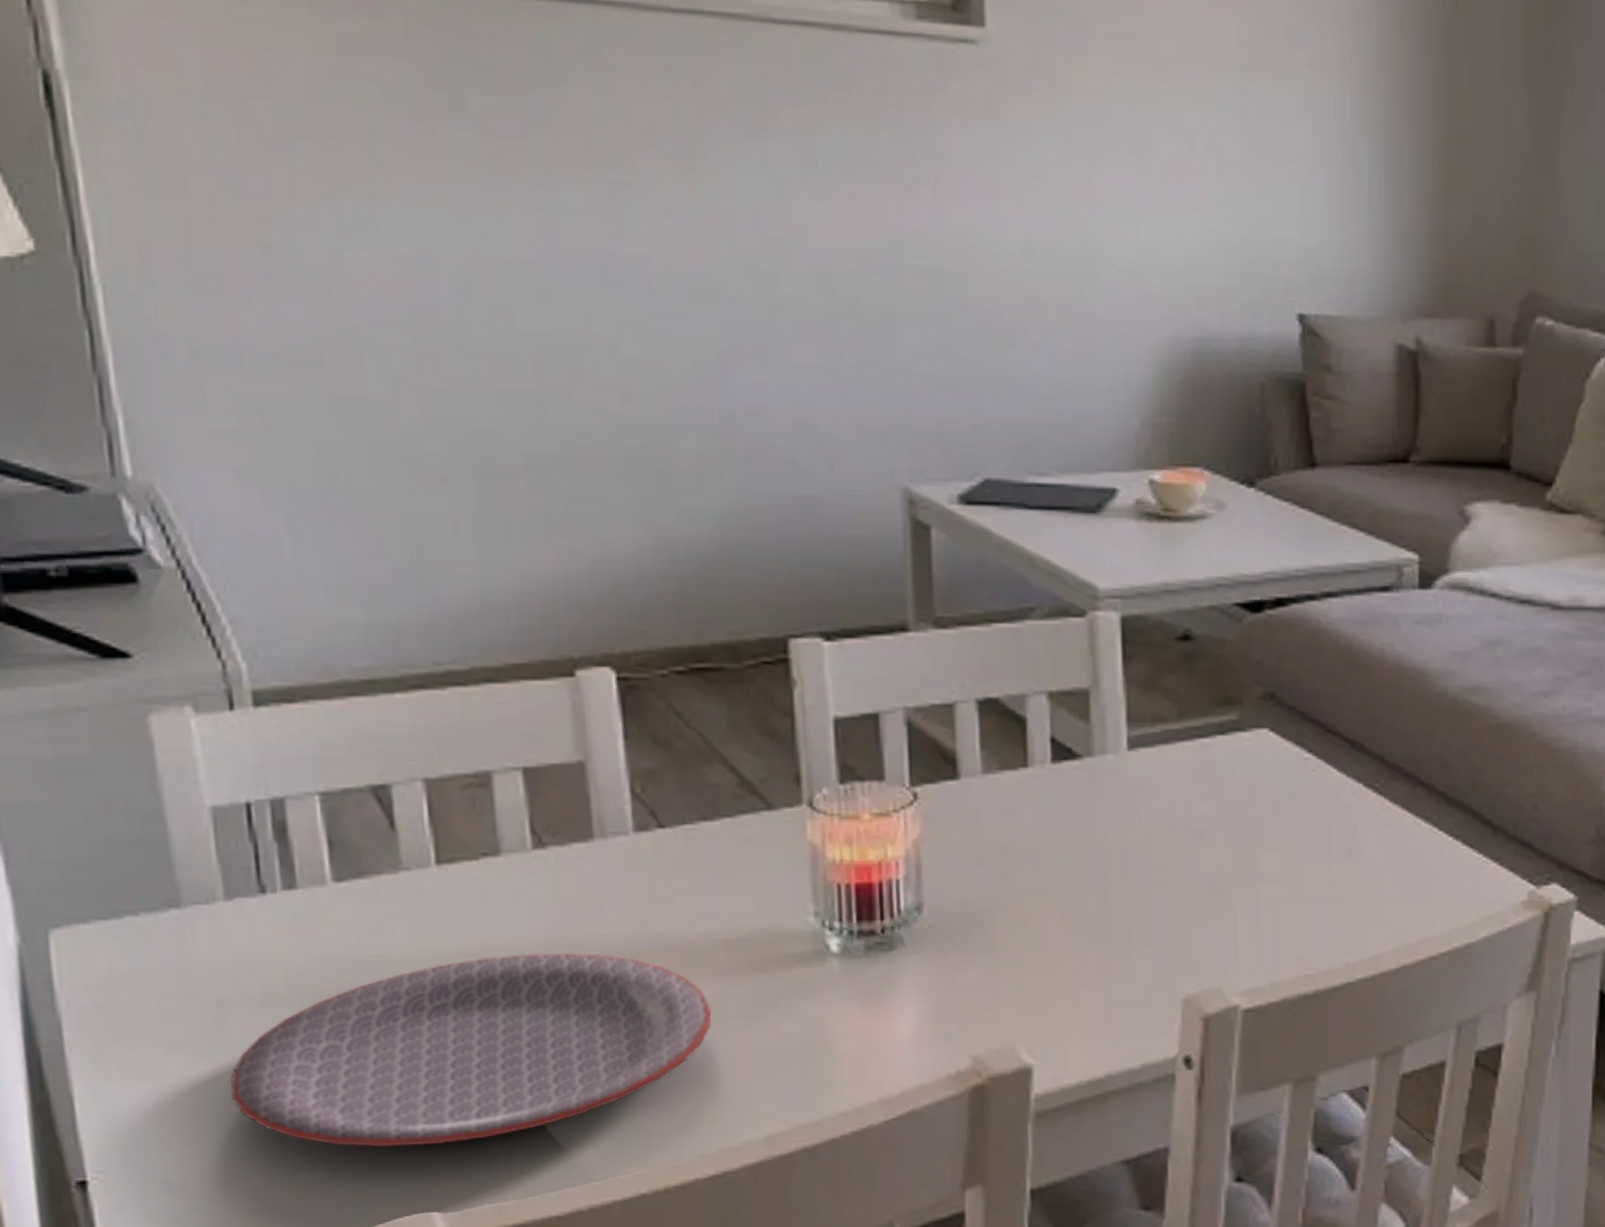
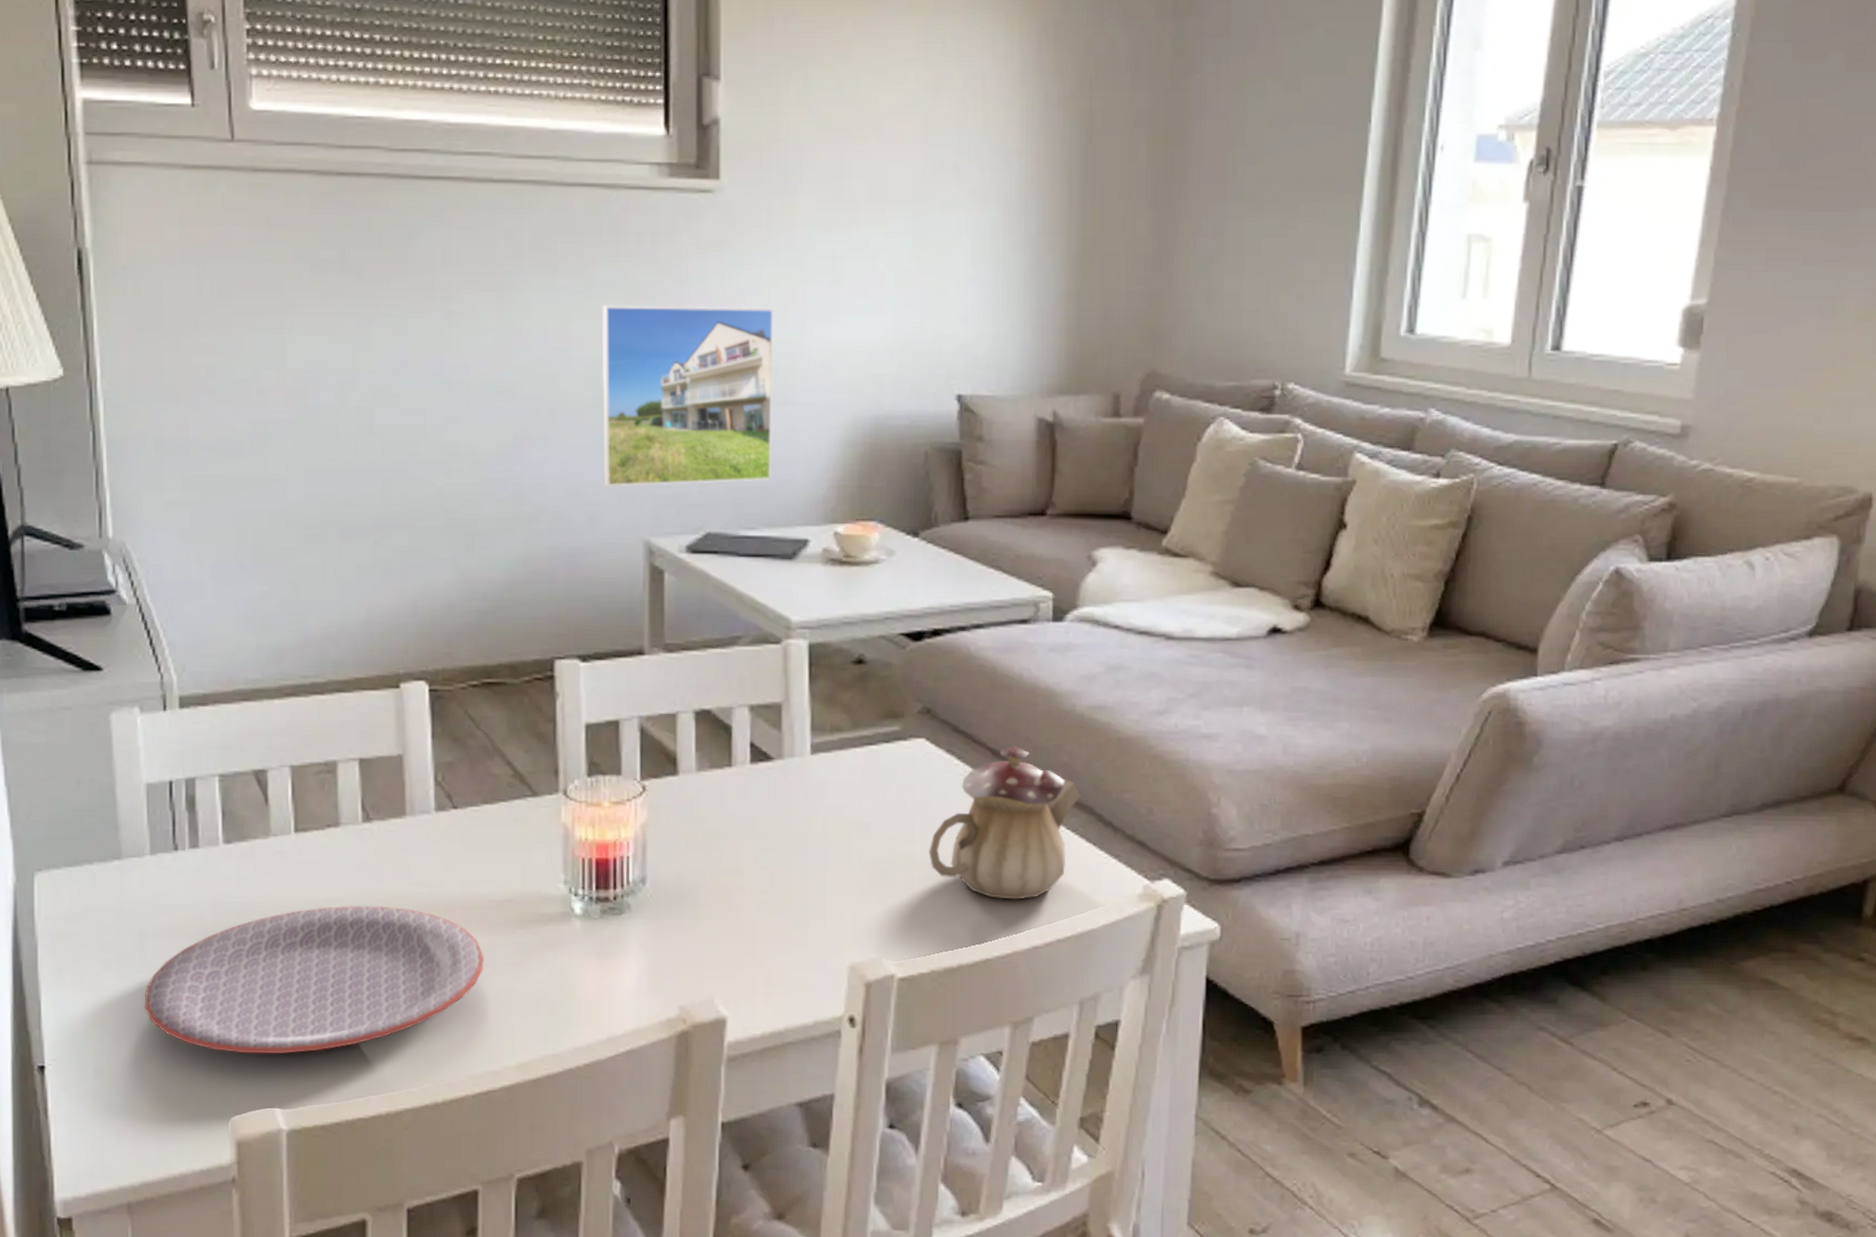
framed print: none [831,184,1066,420] -> present [601,305,774,487]
teapot: none [1276,735,1455,914] -> present [929,746,1081,900]

